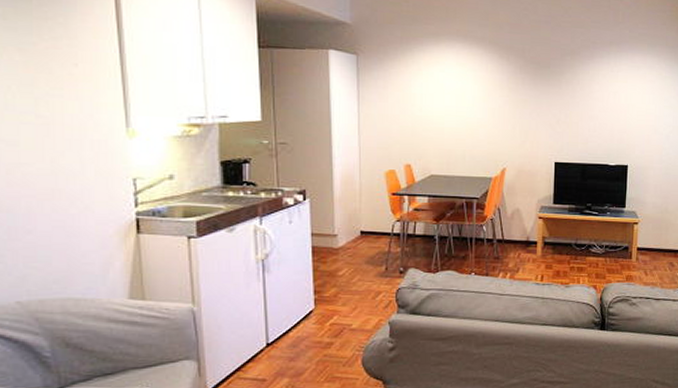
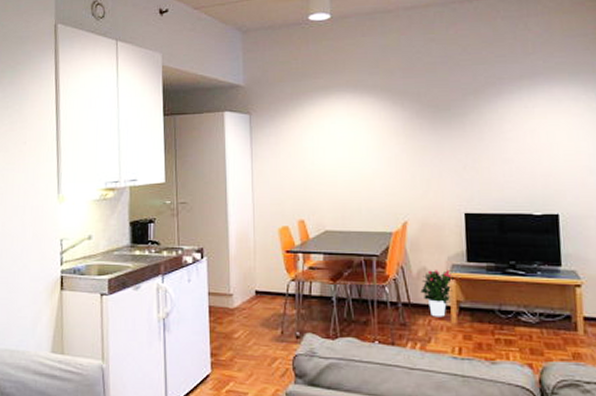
potted flower: none [513,211,541,251] -> present [420,270,453,317]

